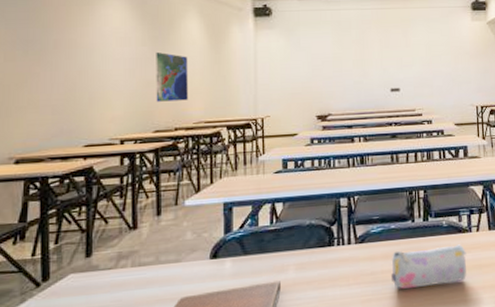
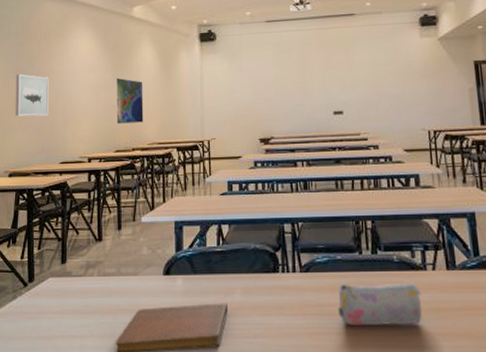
wall art: none [23,45,69,95] -> present [15,74,49,117]

